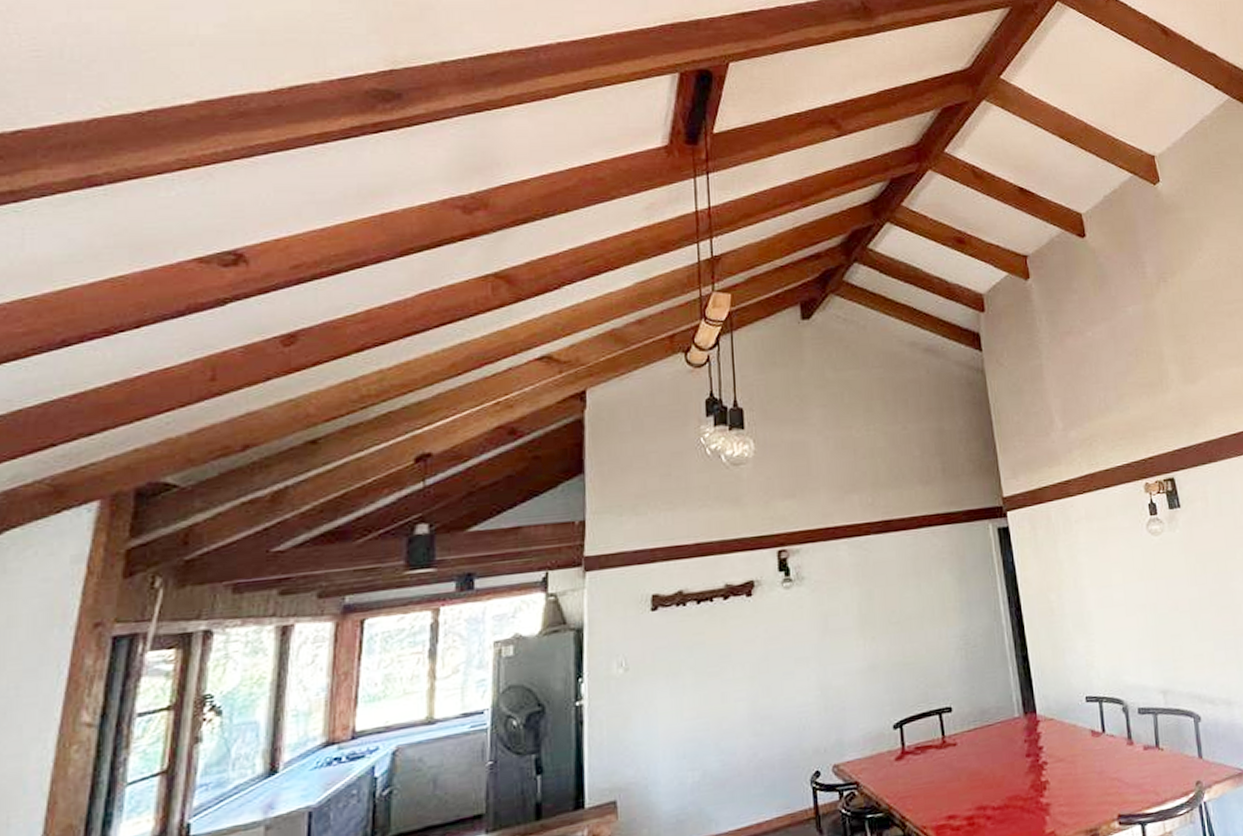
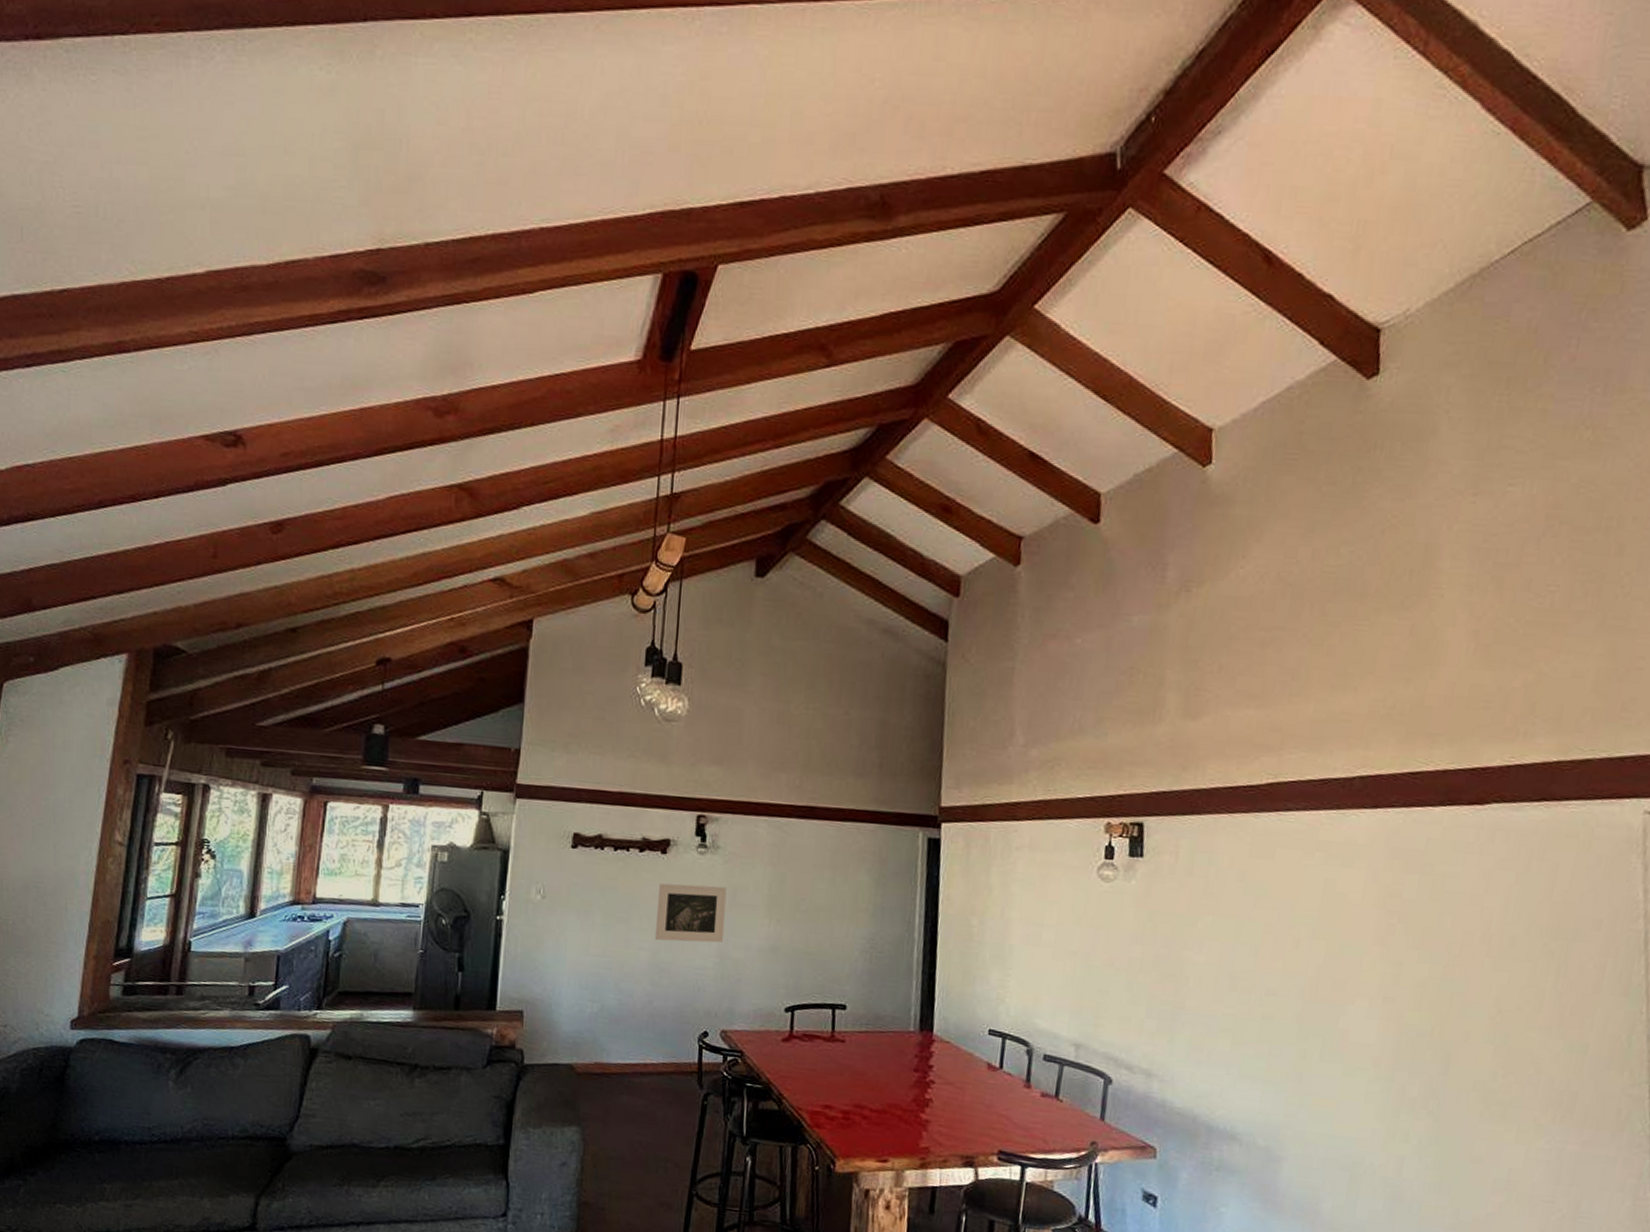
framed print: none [749,616,822,688] -> present [655,883,727,943]

